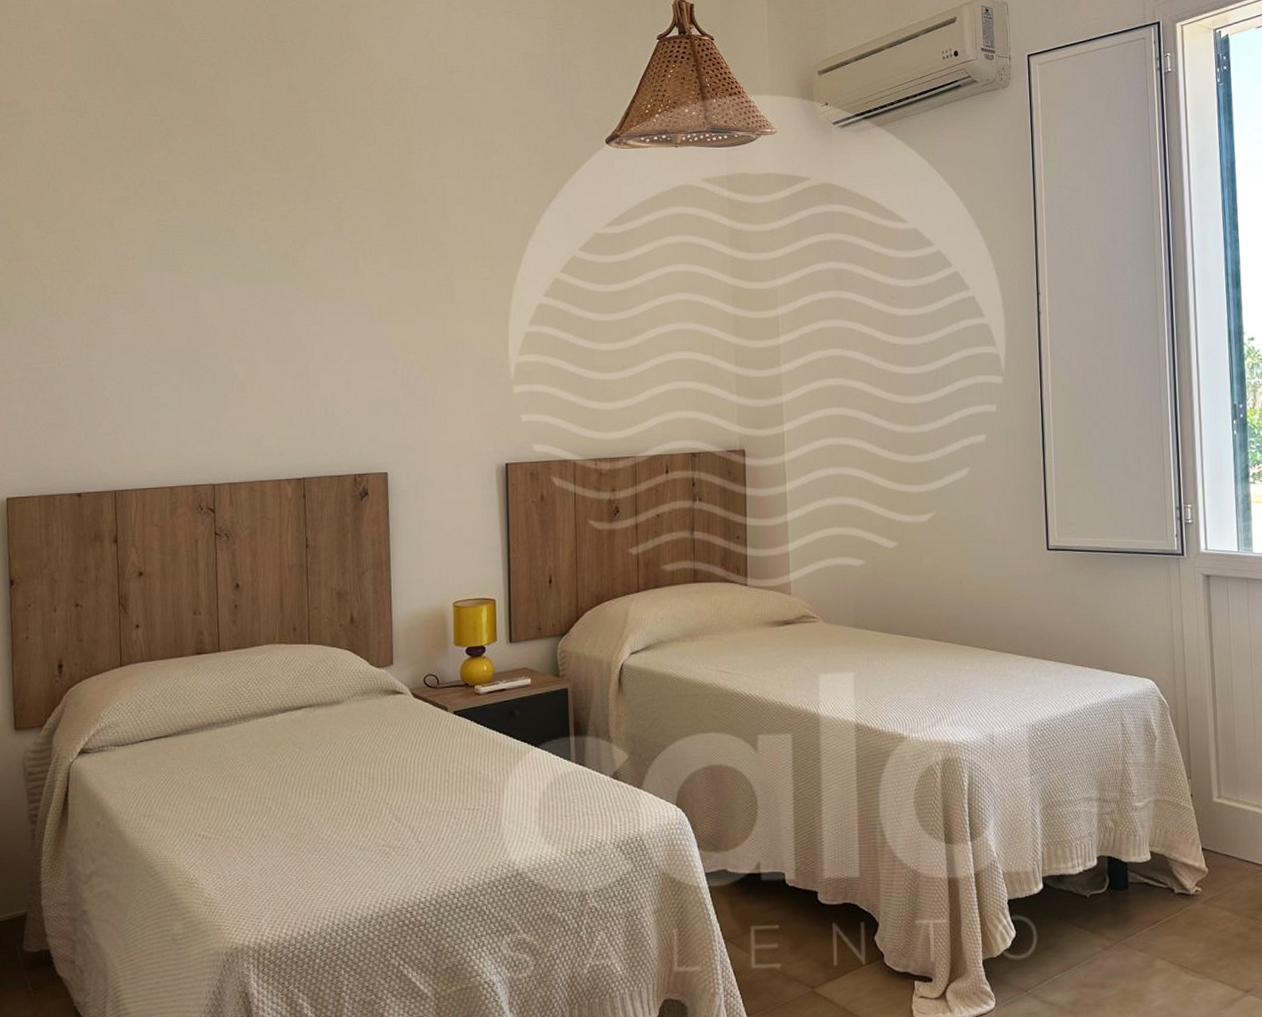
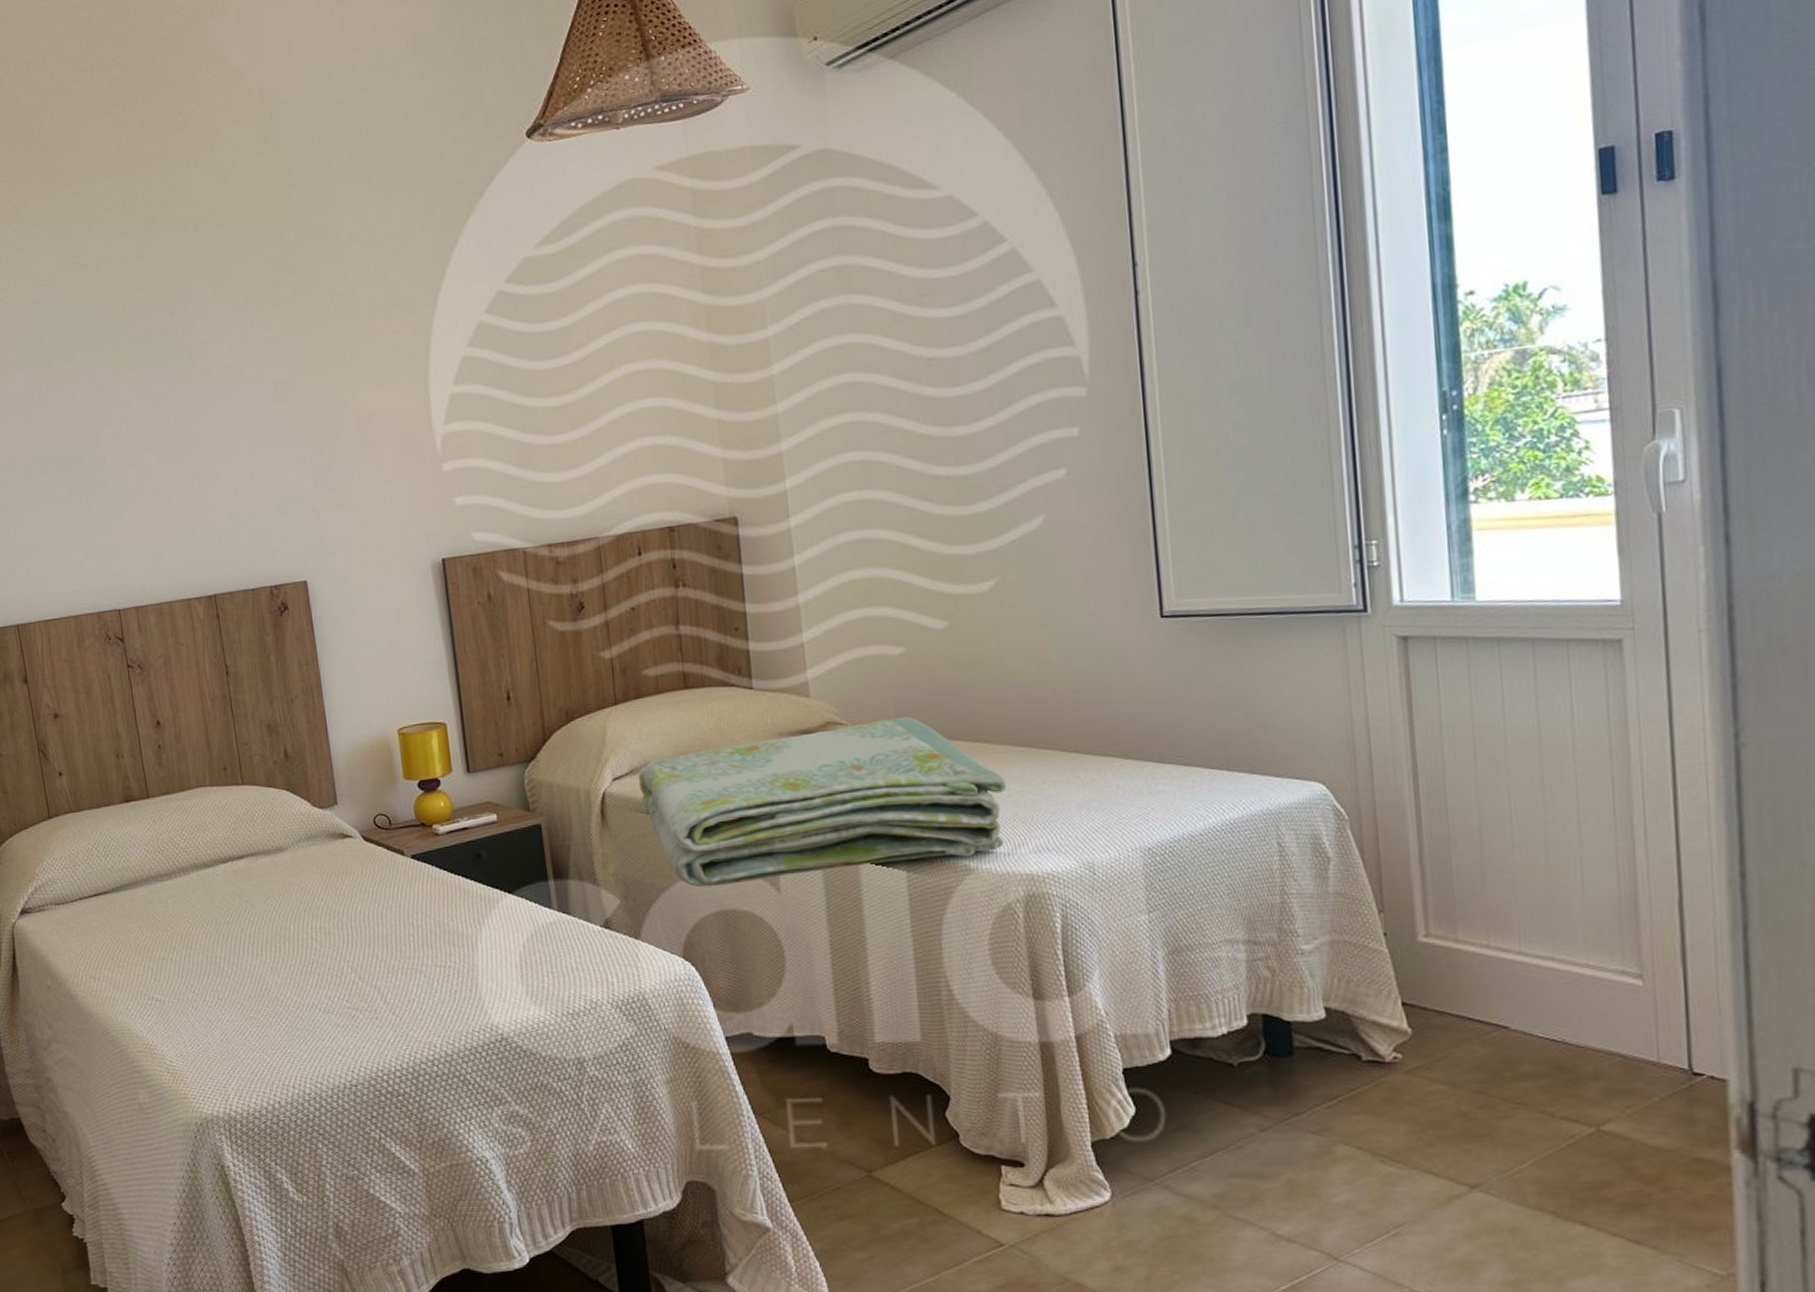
towel: none [651,614,933,746] -> present [638,716,1006,888]

